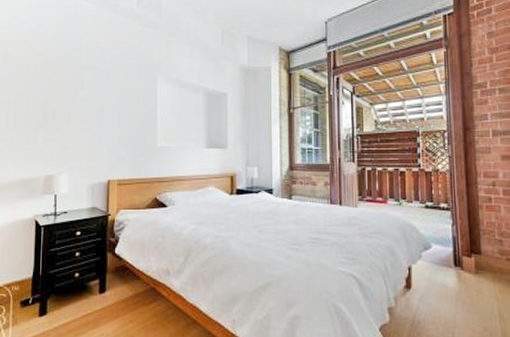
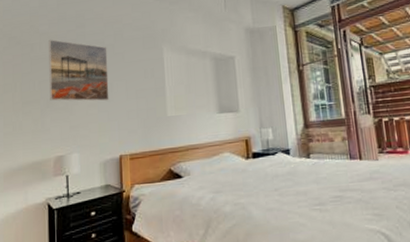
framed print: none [43,59,102,126] -> present [48,39,109,101]

